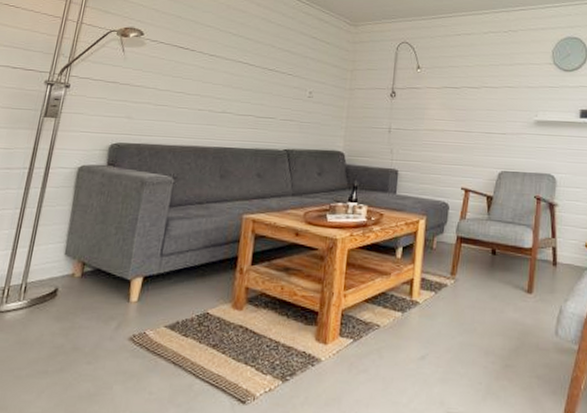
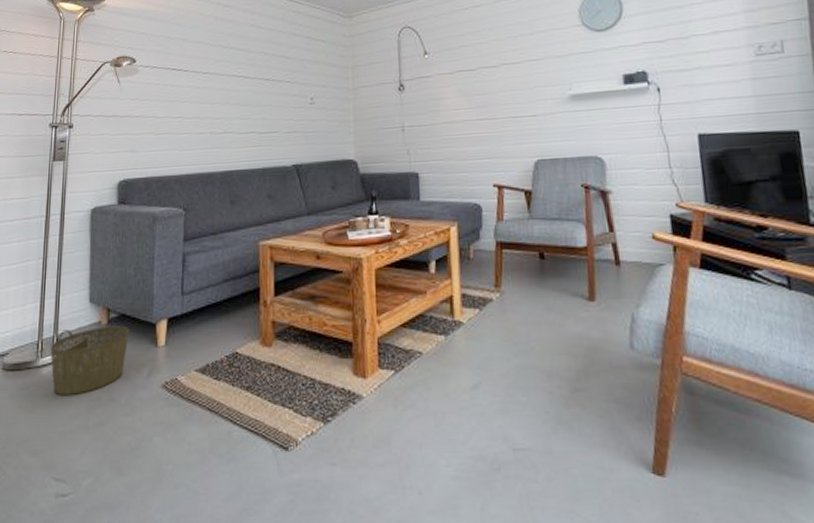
basket: none [14,278,104,342] -> present [50,325,130,396]

